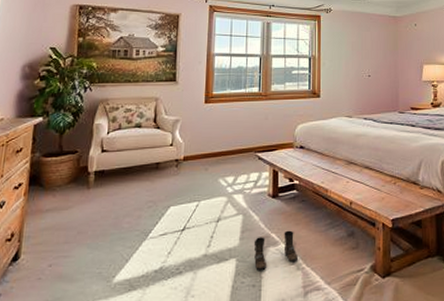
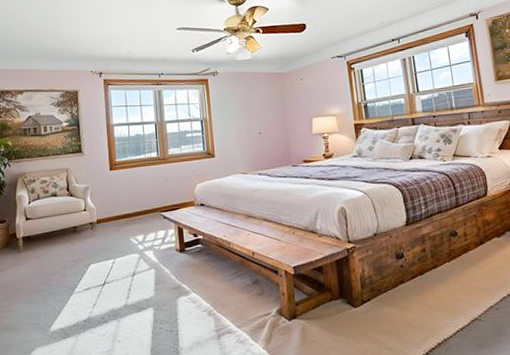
boots: present [253,230,298,270] -> none [167,280,209,317]

